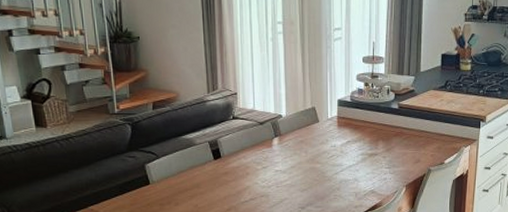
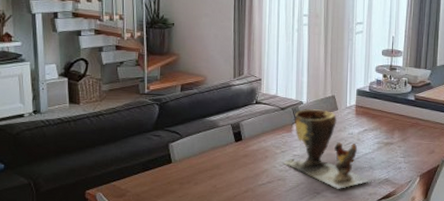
clay pot: none [265,121,356,203] -> present [283,108,371,189]

